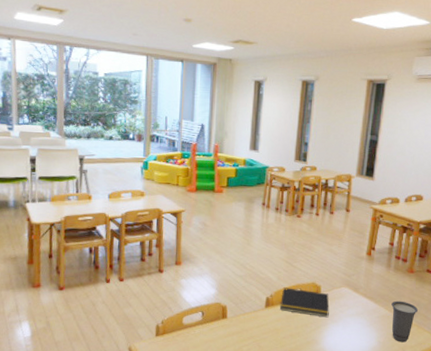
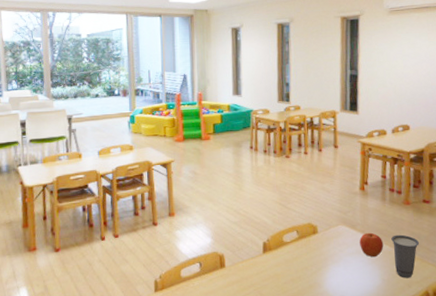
notepad: present [280,287,329,318] -> none [278,230,329,259]
fruit: none [360,296,384,321] -> present [359,232,384,258]

